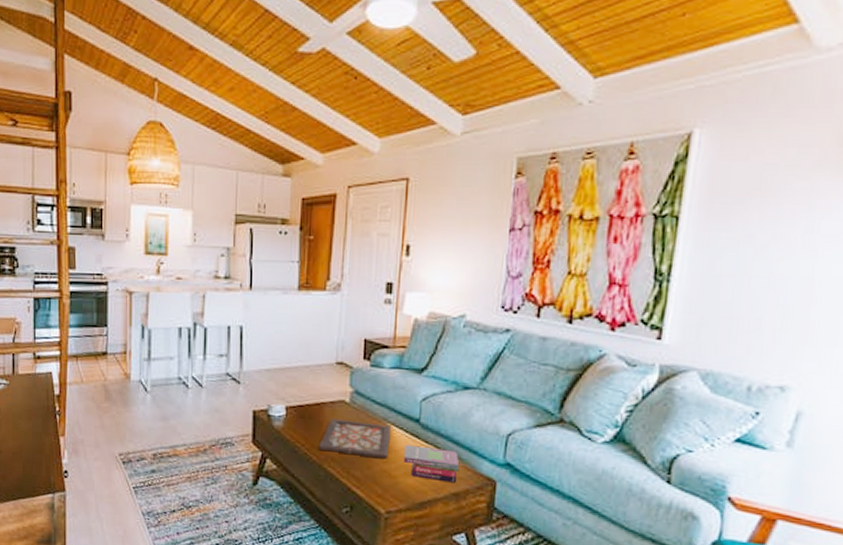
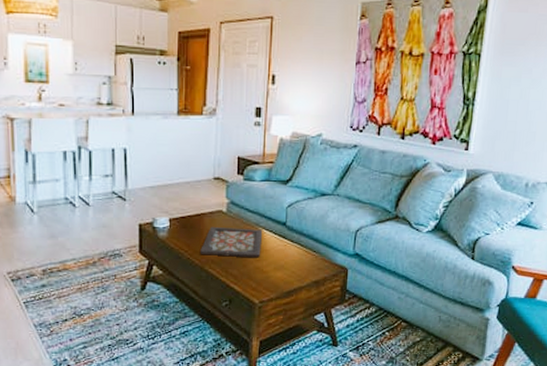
books: present [403,444,460,483] -> none [273,244,319,273]

